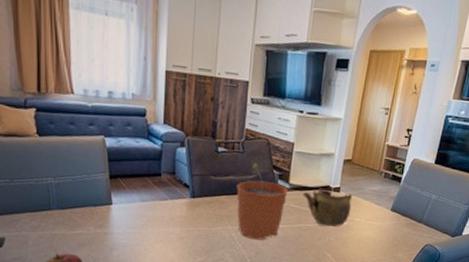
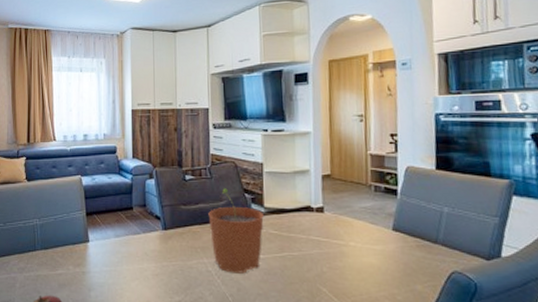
teapot: present [302,187,352,227] -> none [281,209,342,255]

